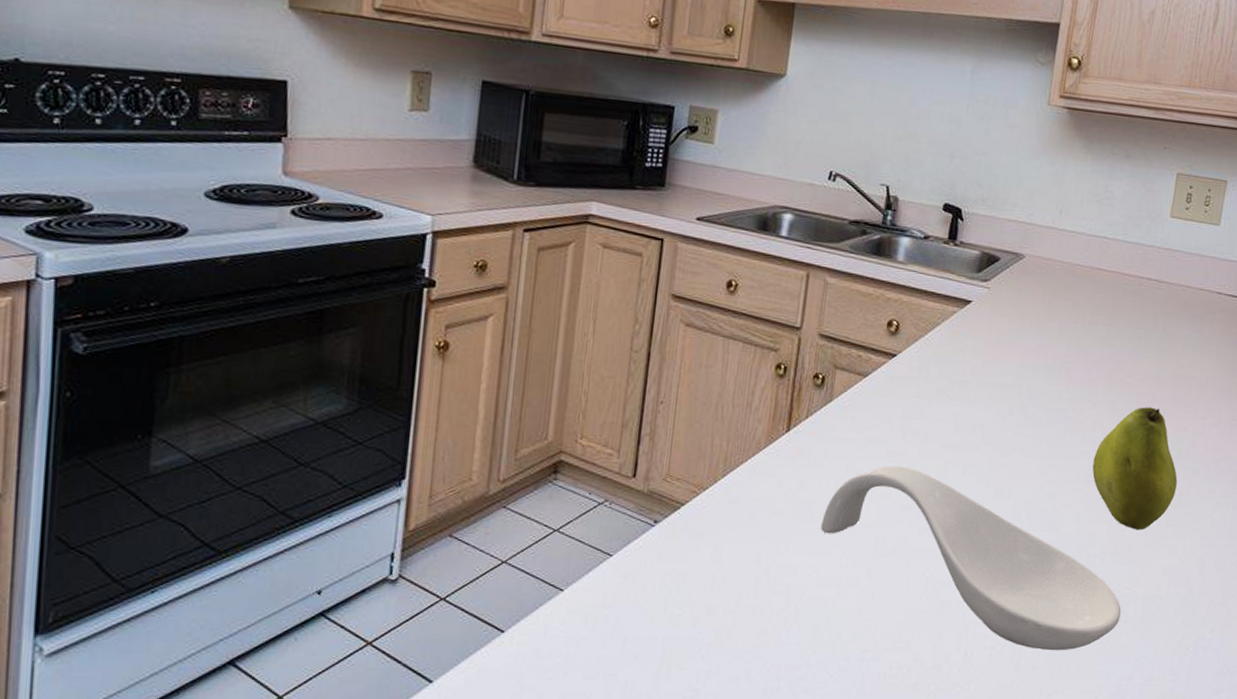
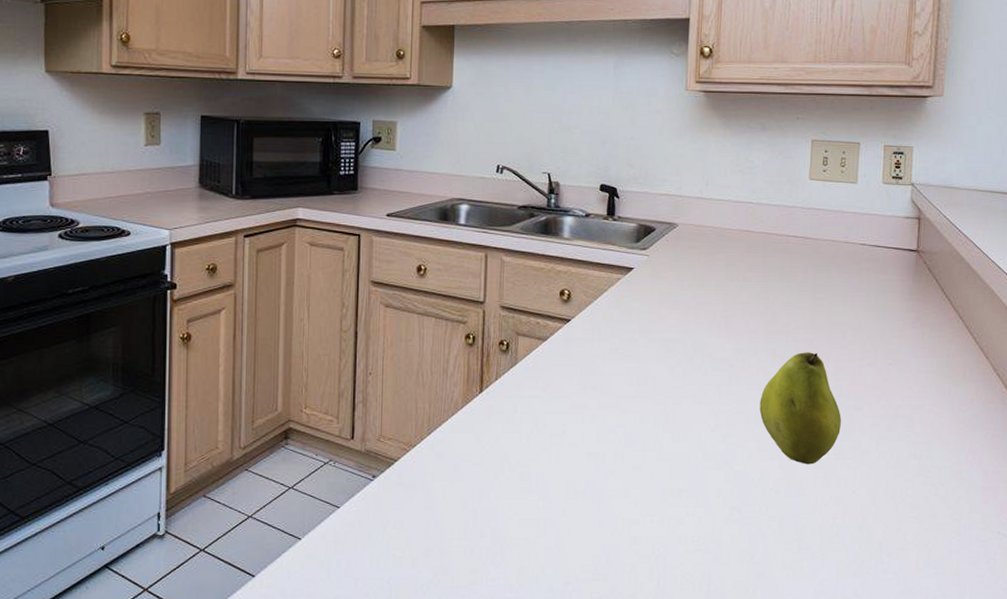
spoon rest: present [821,466,1121,651] -> none [517,418,800,578]

